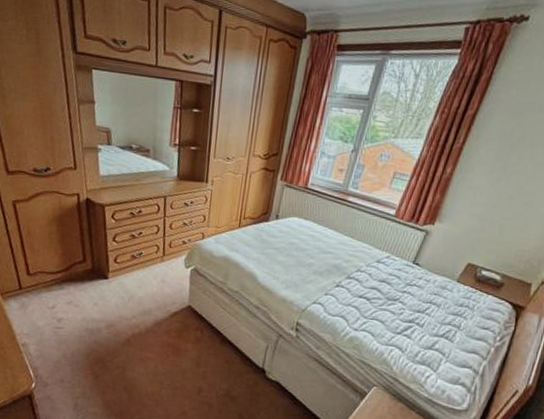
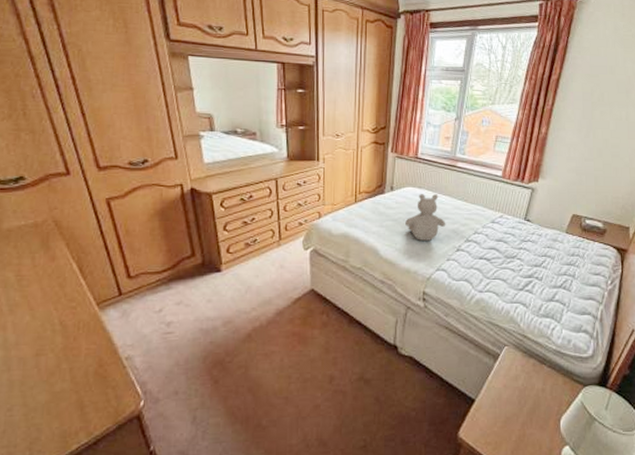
teddy bear: none [287,225,329,273] -> present [405,194,446,241]

